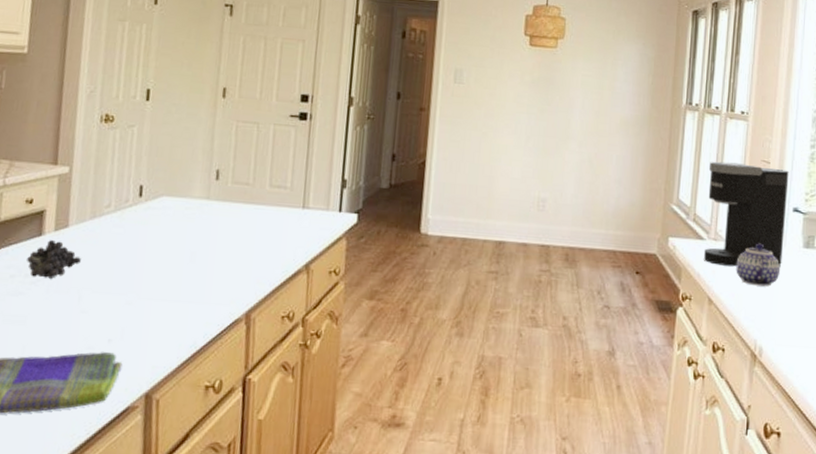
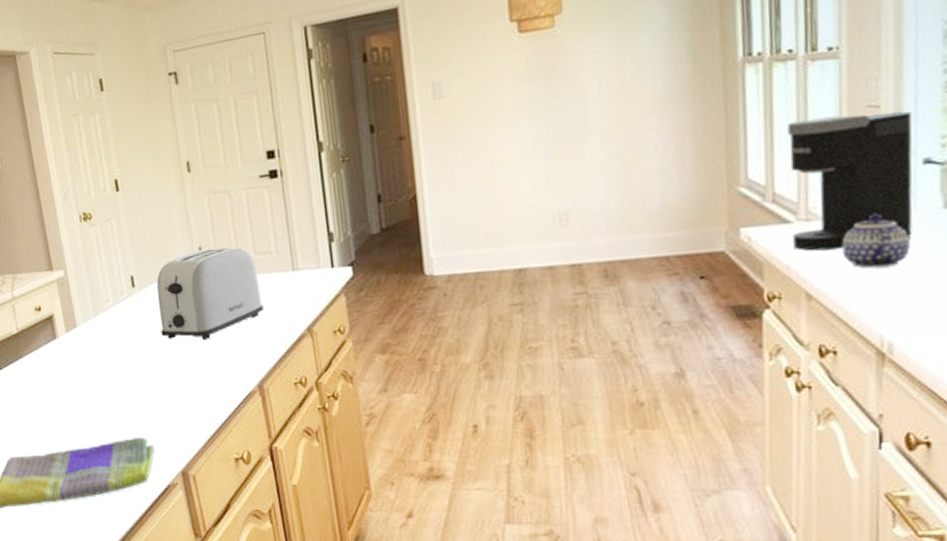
fruit: present [27,240,81,279] -> none [49,341,95,378]
toaster: none [158,172,269,261] -> present [156,247,264,340]

